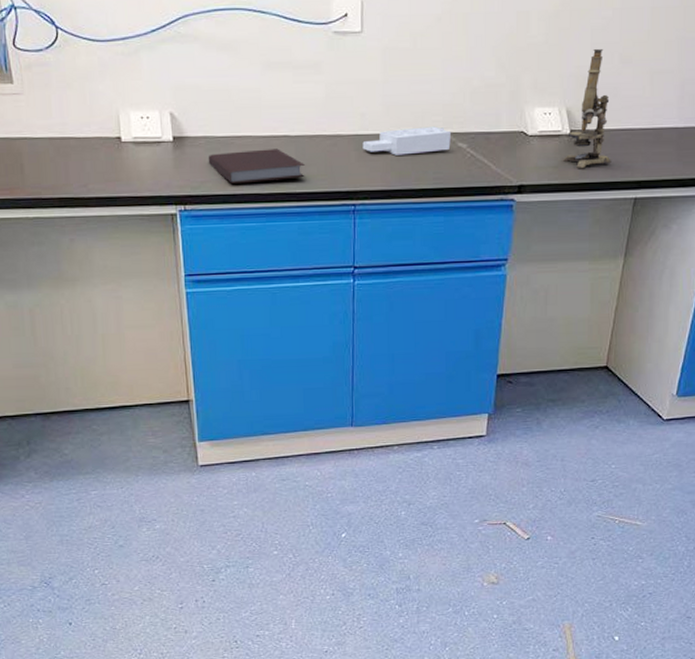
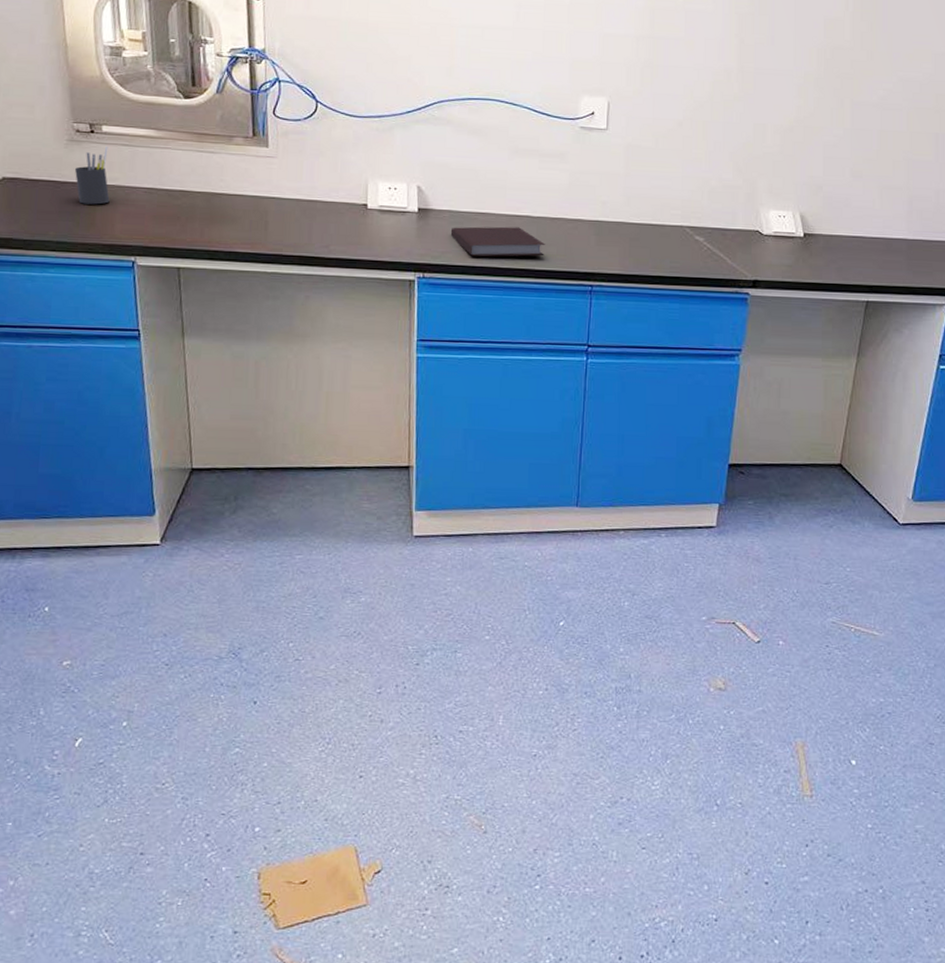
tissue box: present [362,126,452,155] -> none [602,218,690,243]
microscope: present [562,48,612,169] -> none [796,162,844,270]

